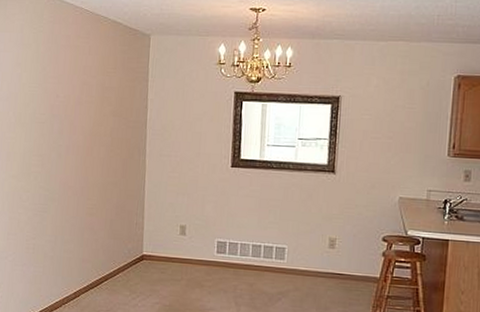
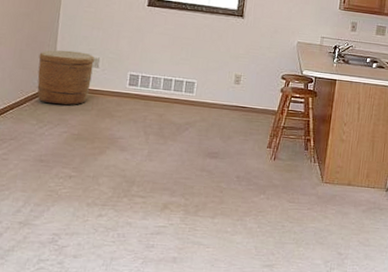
basket: none [128,218,182,276] -> present [37,50,95,106]

